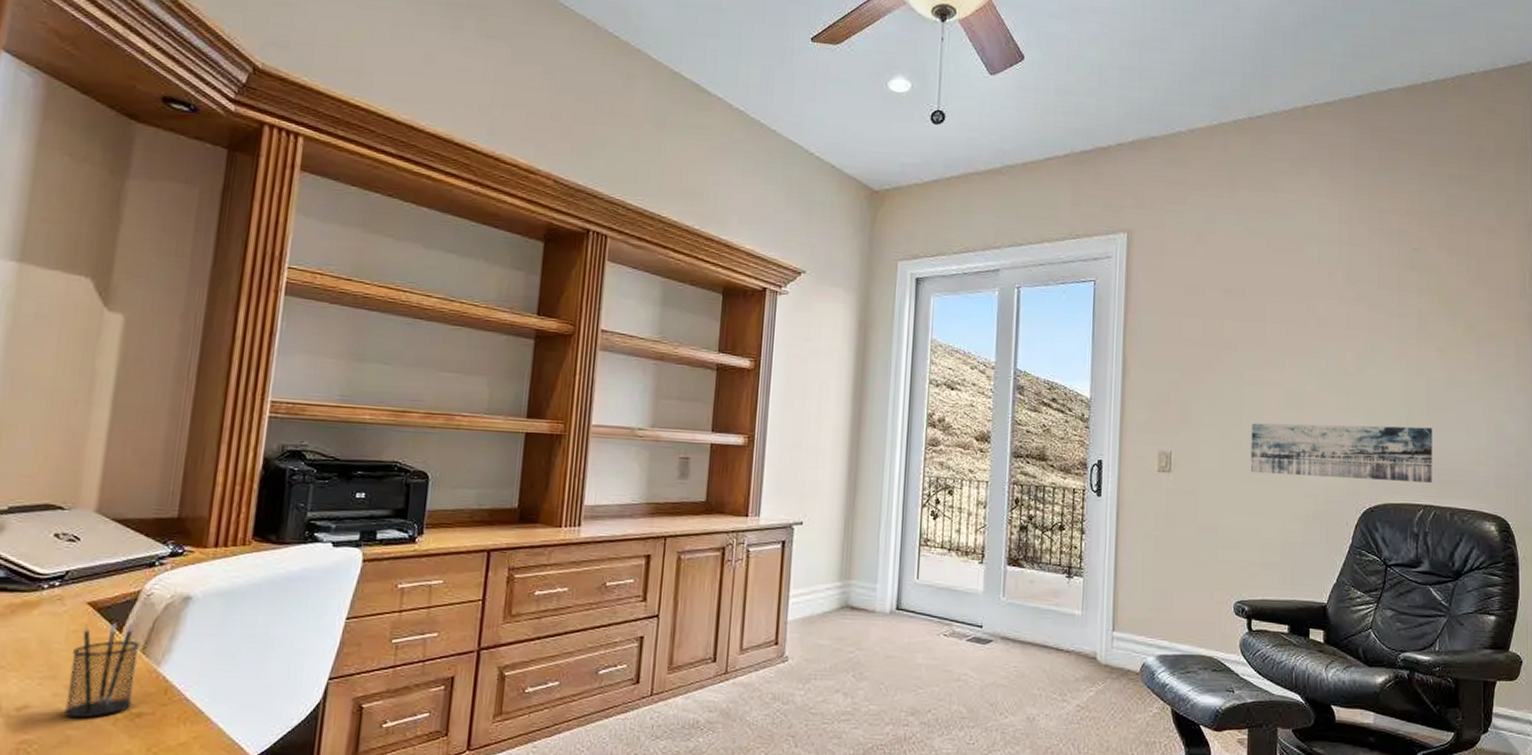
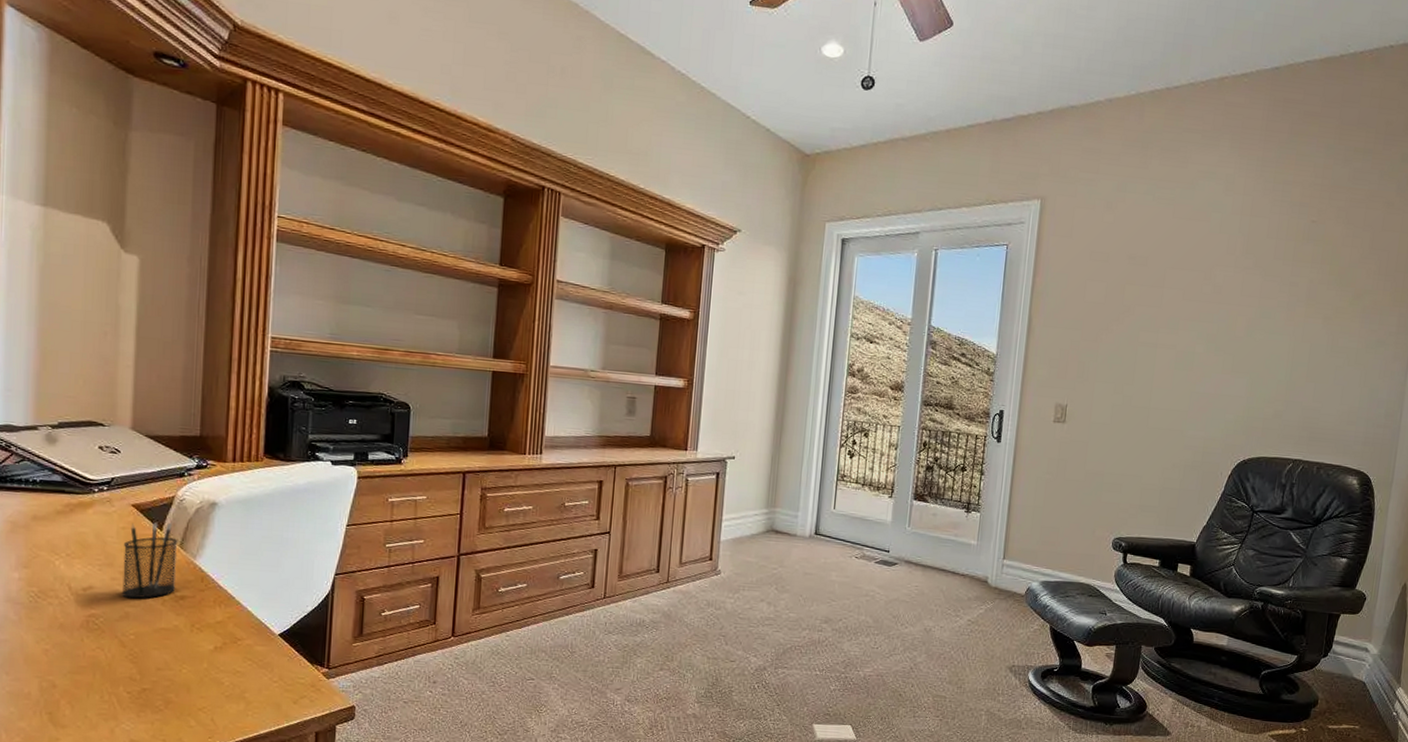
wall art: present [1250,423,1433,483] -> none [1138,380,1310,440]

